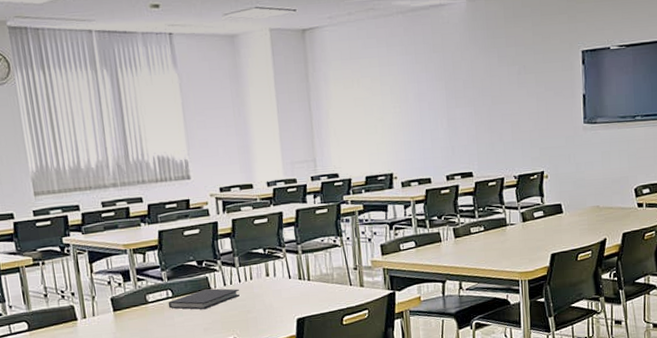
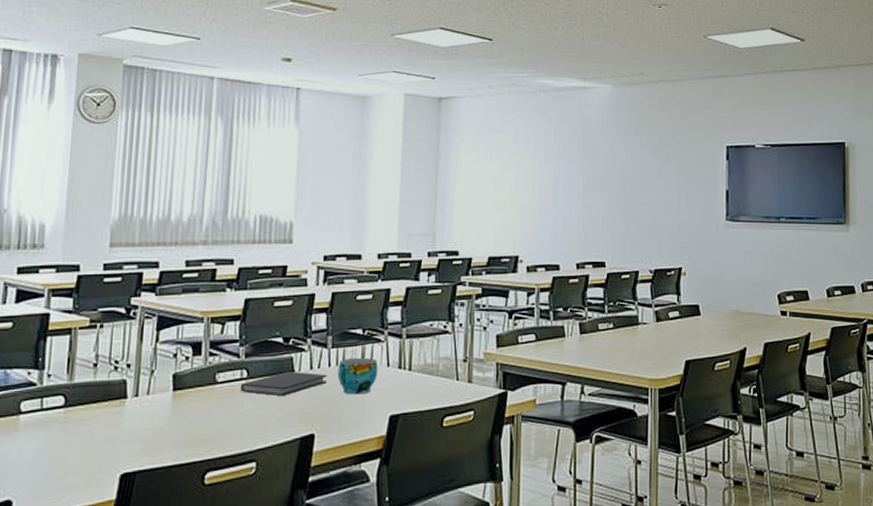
cup: none [247,272,282,304] -> present [338,357,378,395]

